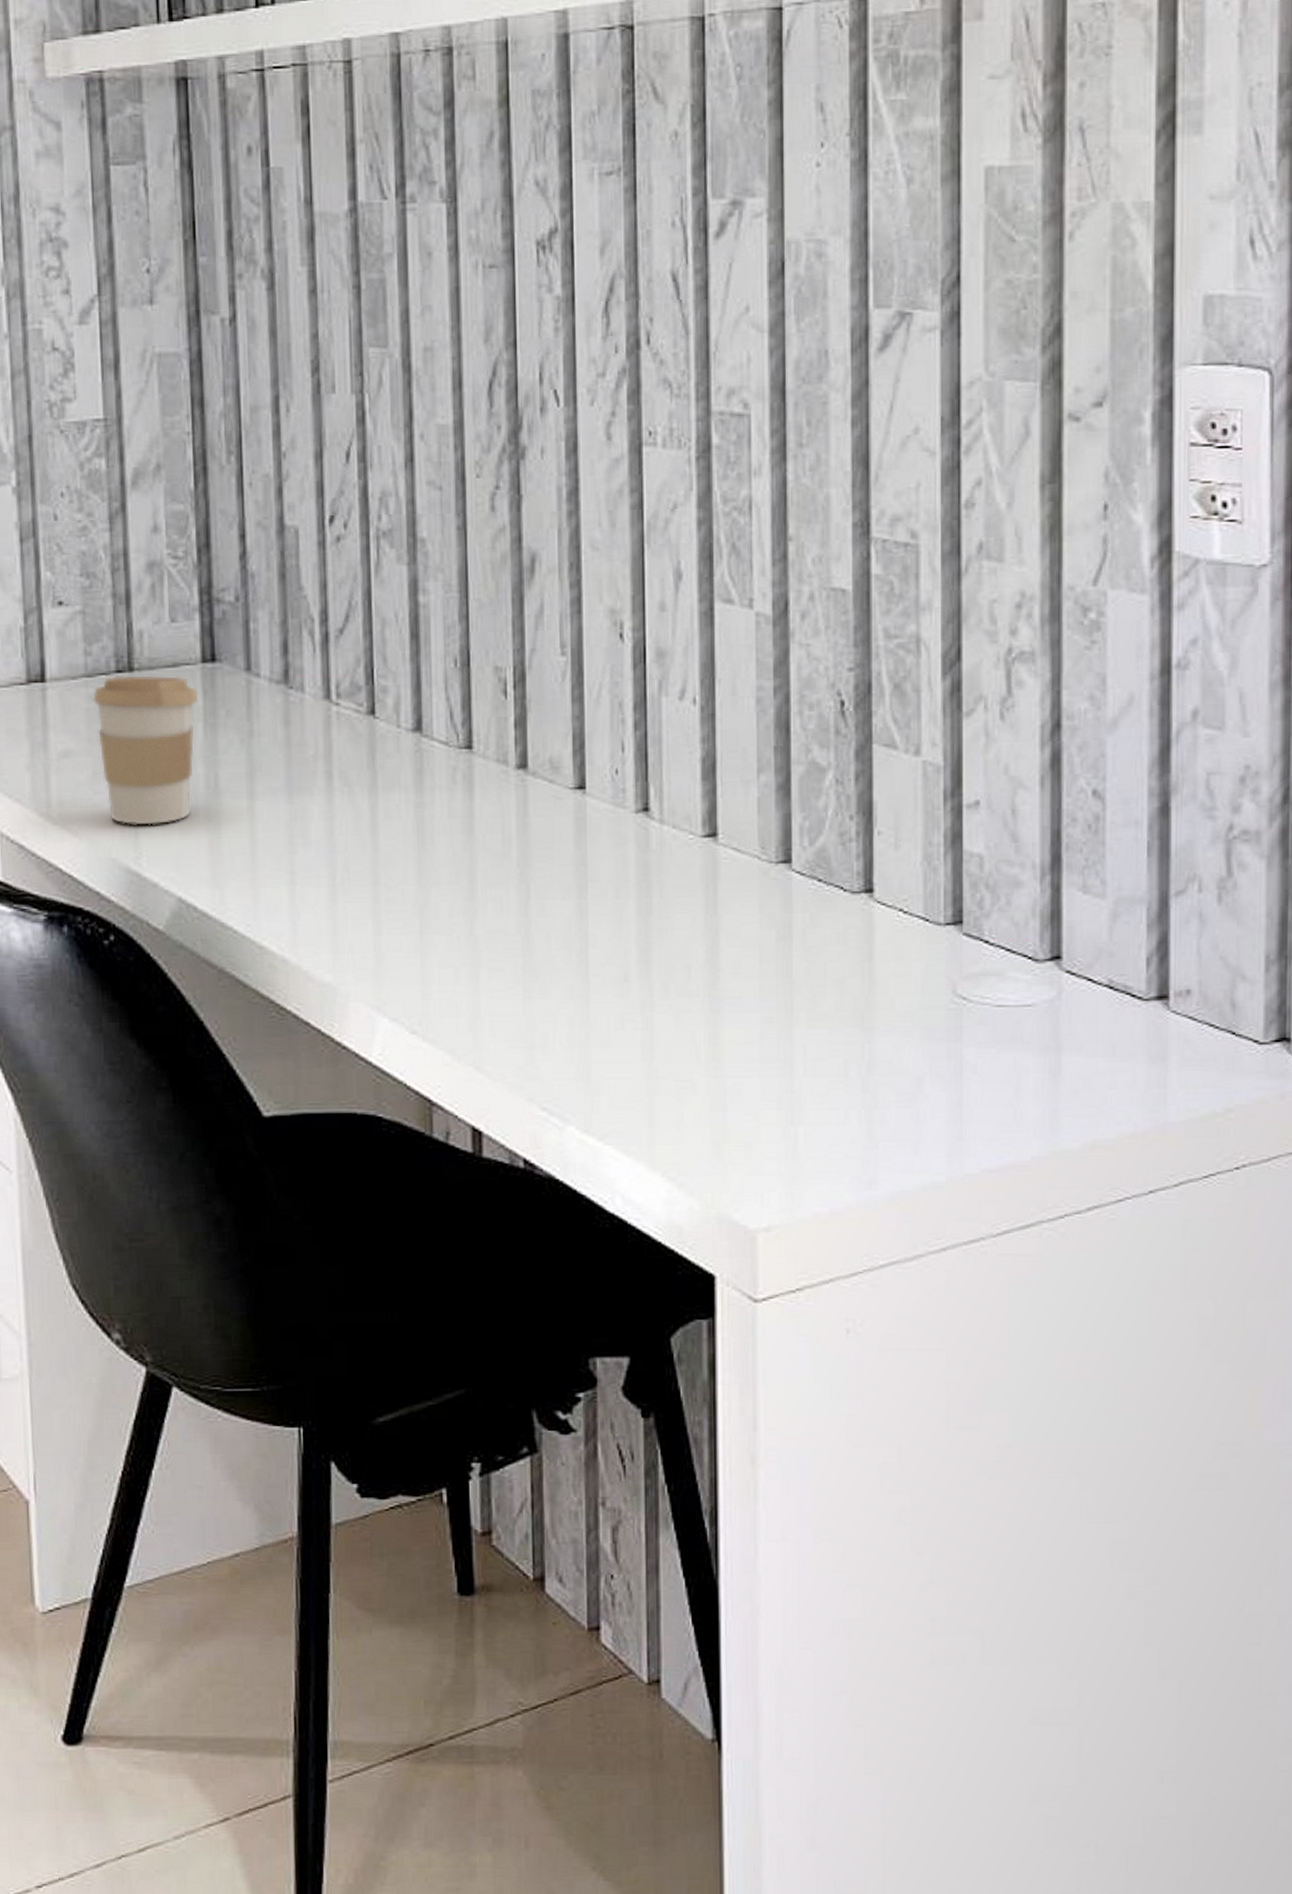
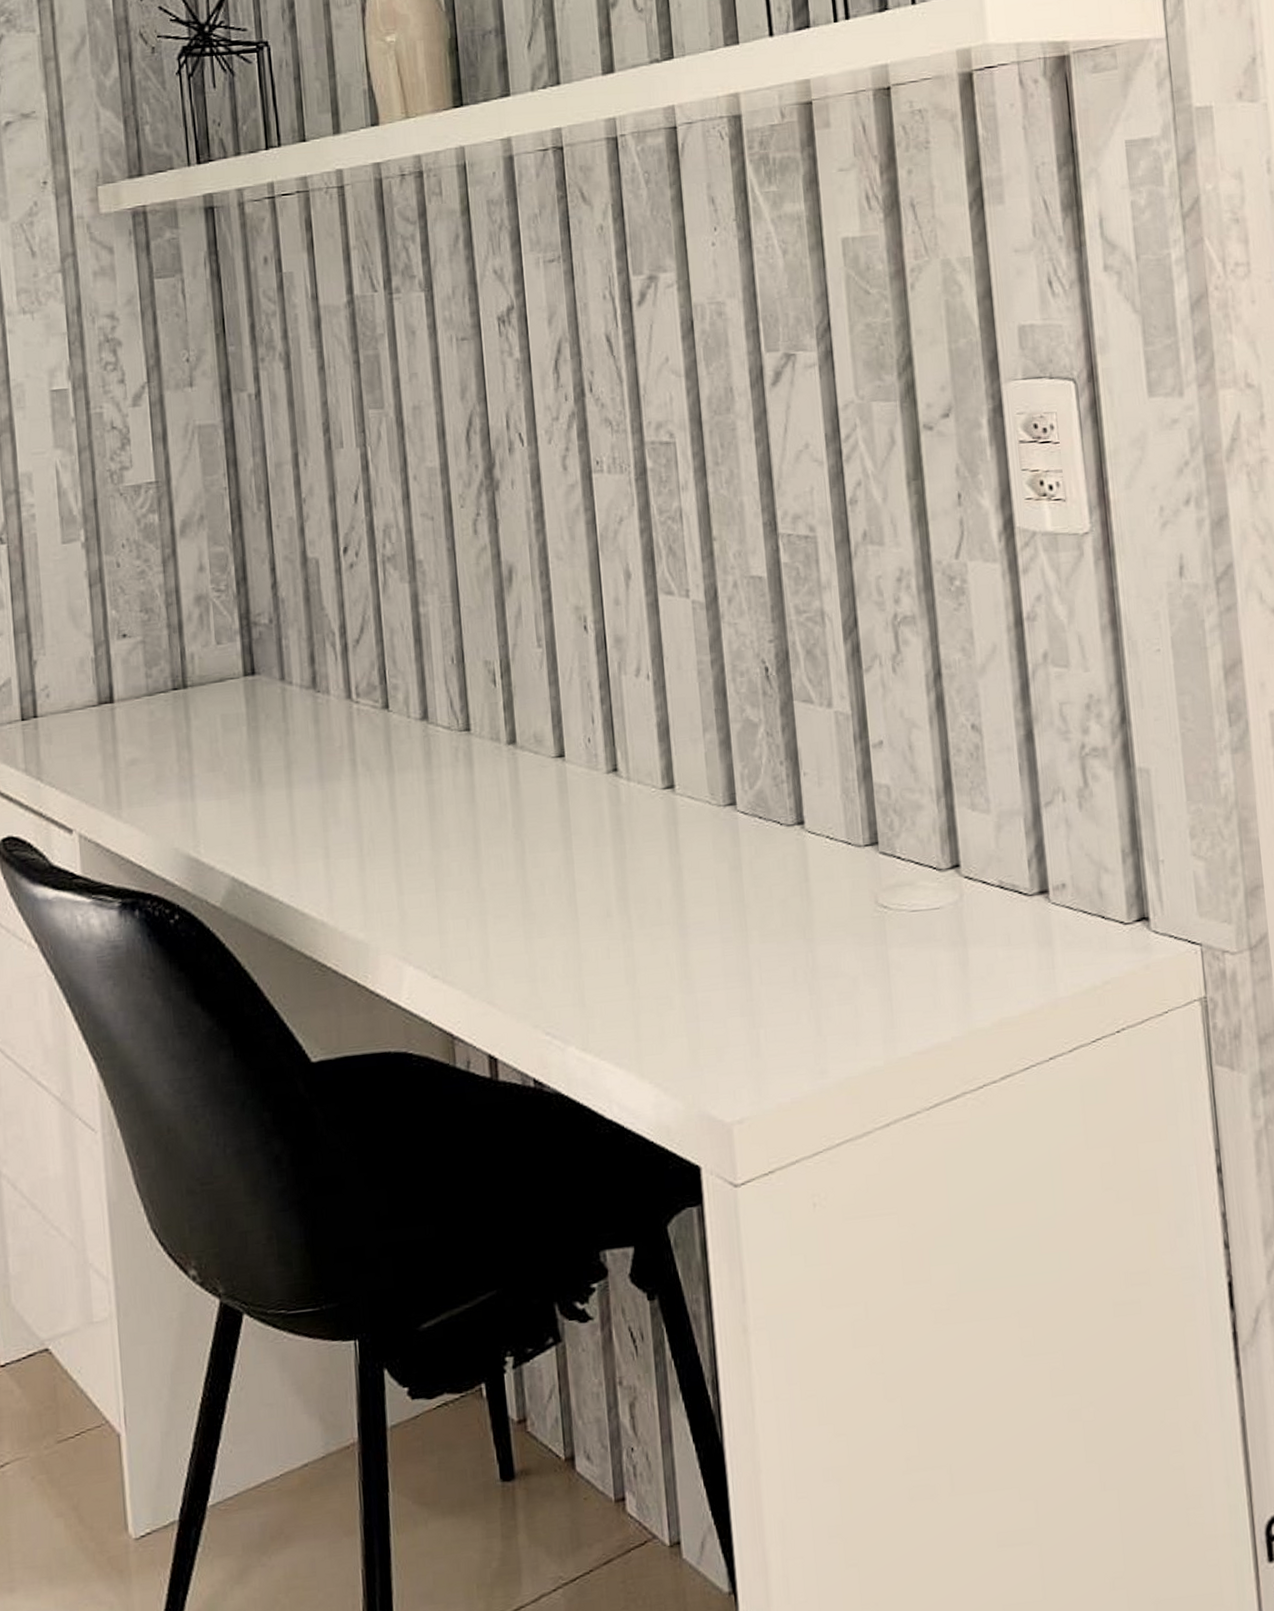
coffee cup: present [92,675,199,825] -> none [154,689,243,818]

